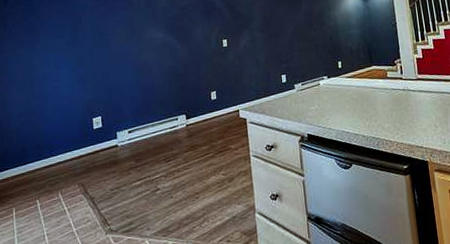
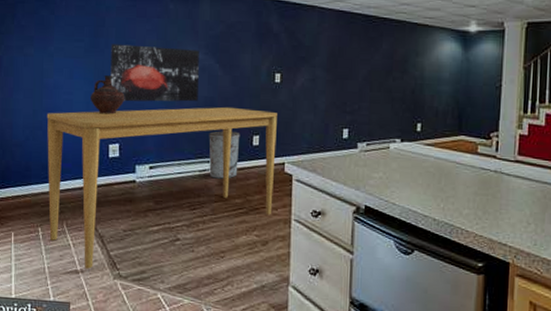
dining table: none [38,70,233,230] -> present [46,106,277,269]
ceramic jug: none [74,61,103,94] -> present [91,76,125,115]
wall art: none [88,30,163,81] -> present [110,44,199,102]
trash can: none [175,90,202,132] -> present [209,130,240,179]

